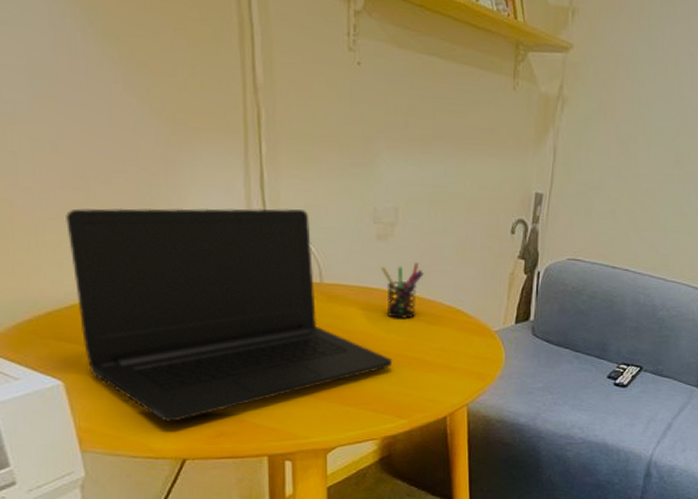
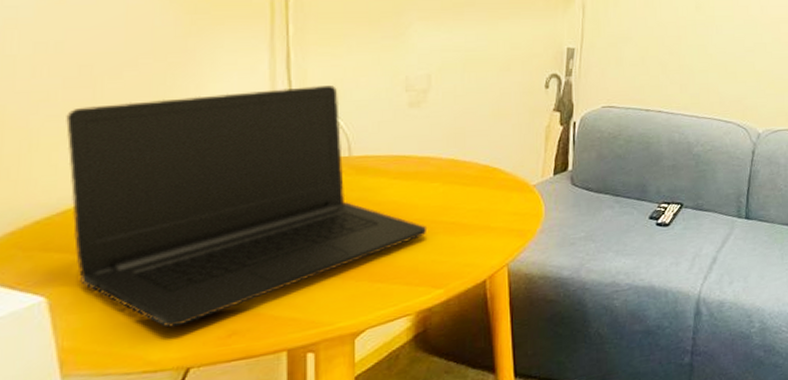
pen holder: present [381,262,424,320] -> none [413,125,458,185]

